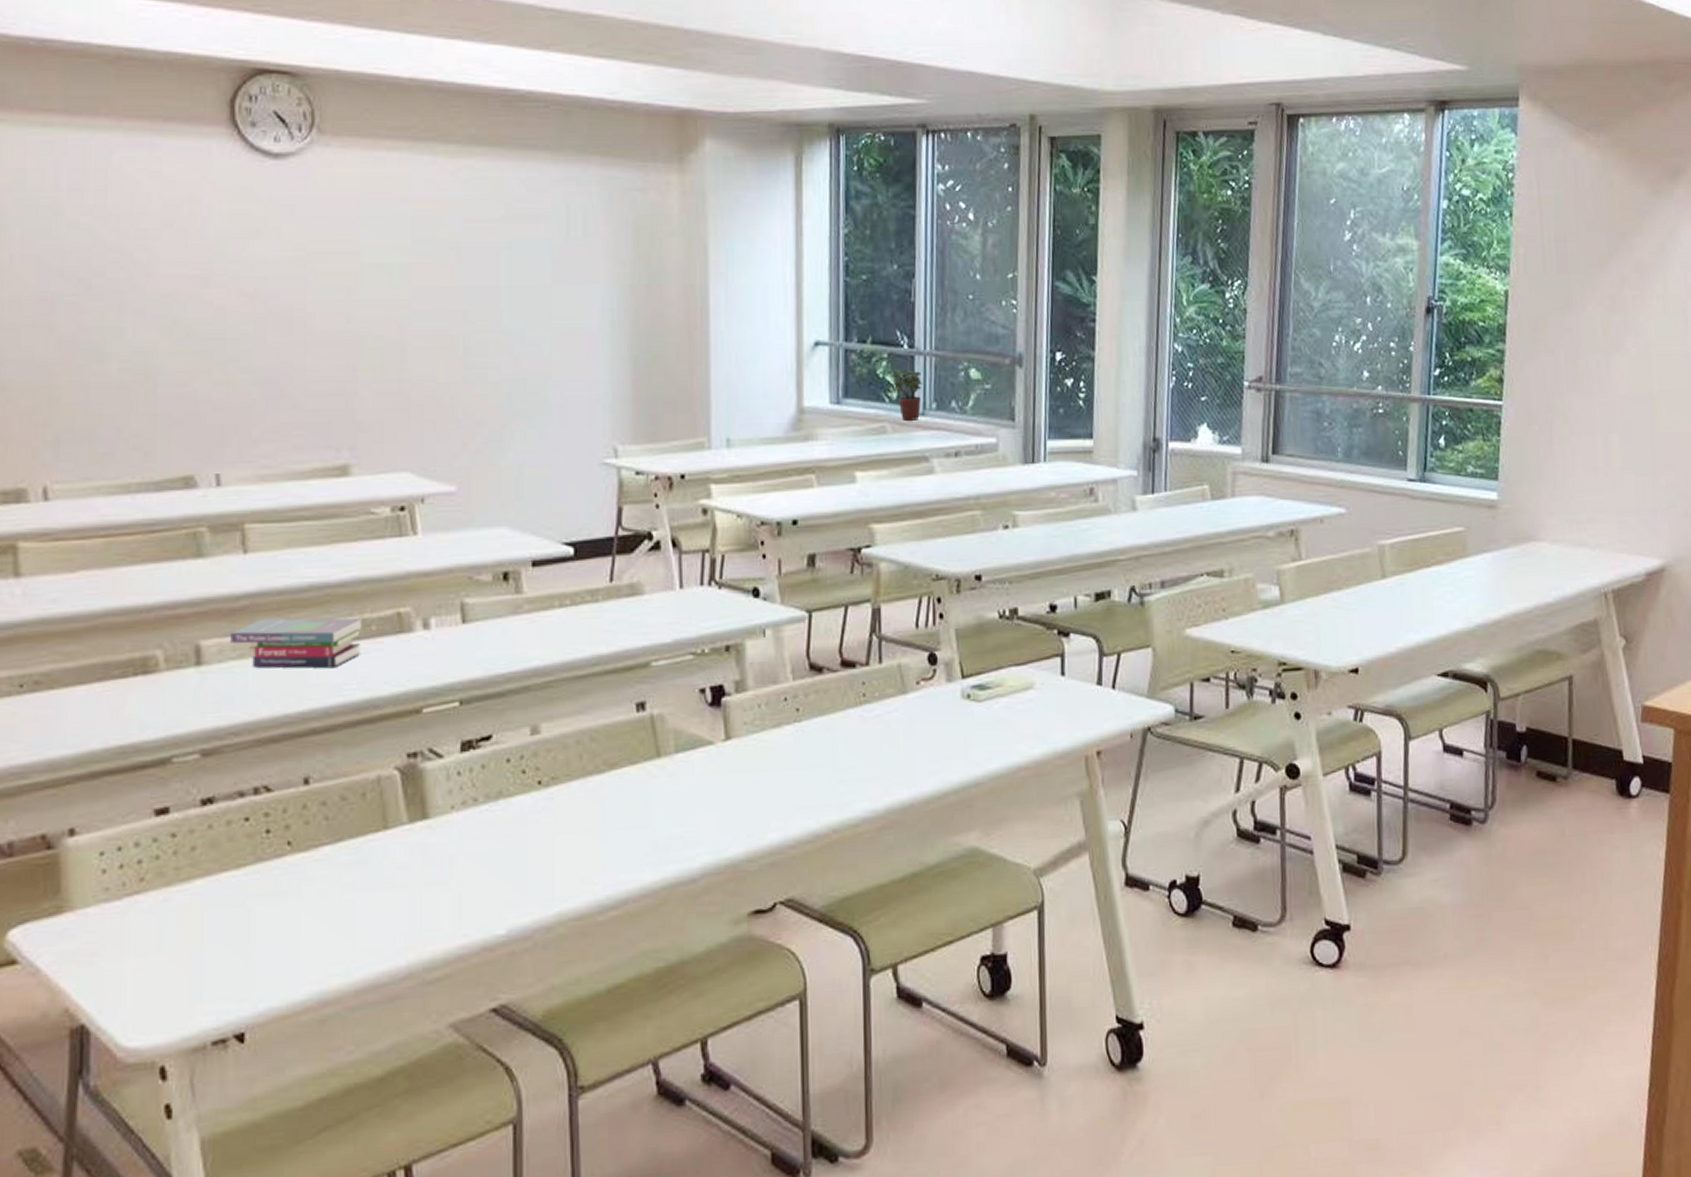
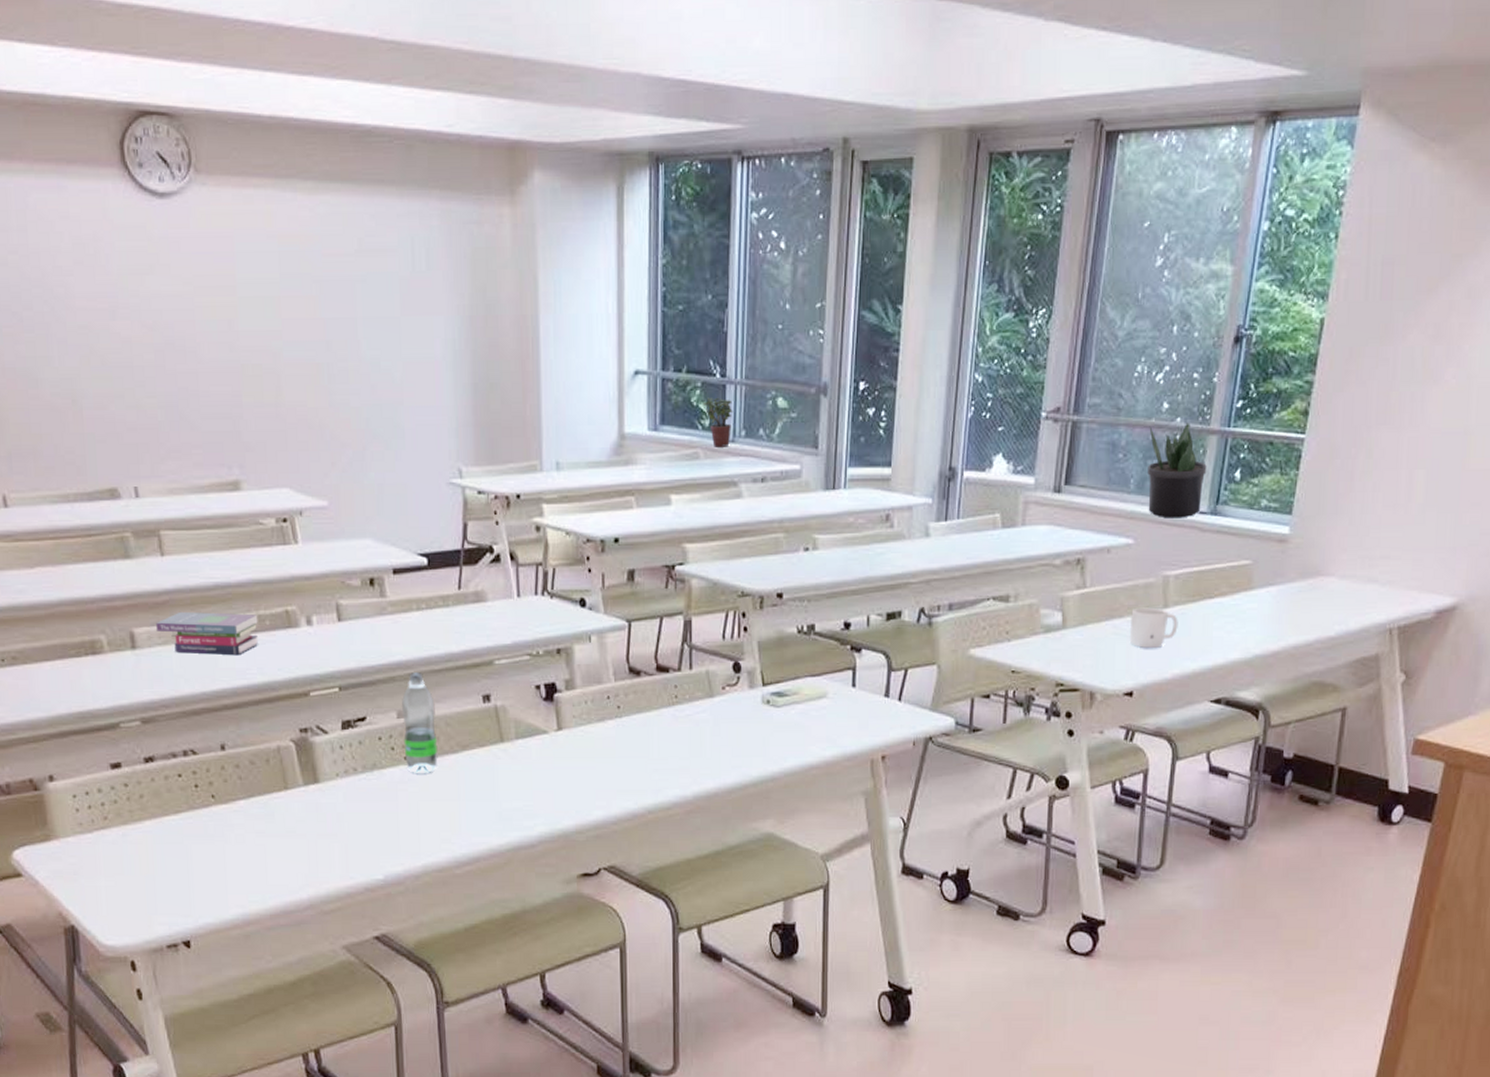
bottle: none [536,679,580,800] -> present [401,672,438,773]
mug: none [1349,578,1398,622] -> present [1129,607,1178,649]
planter: none [1351,391,1412,487] -> present [1148,423,1207,519]

